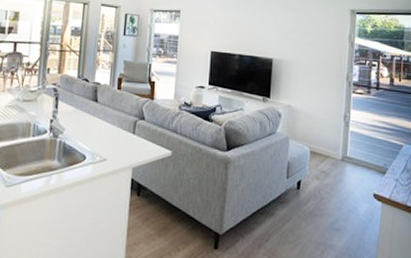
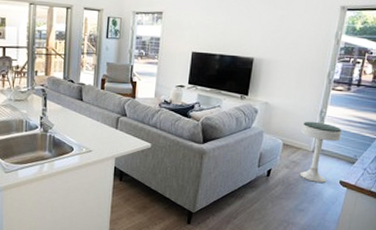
stool: none [327,126,369,196] -> present [299,121,343,183]

